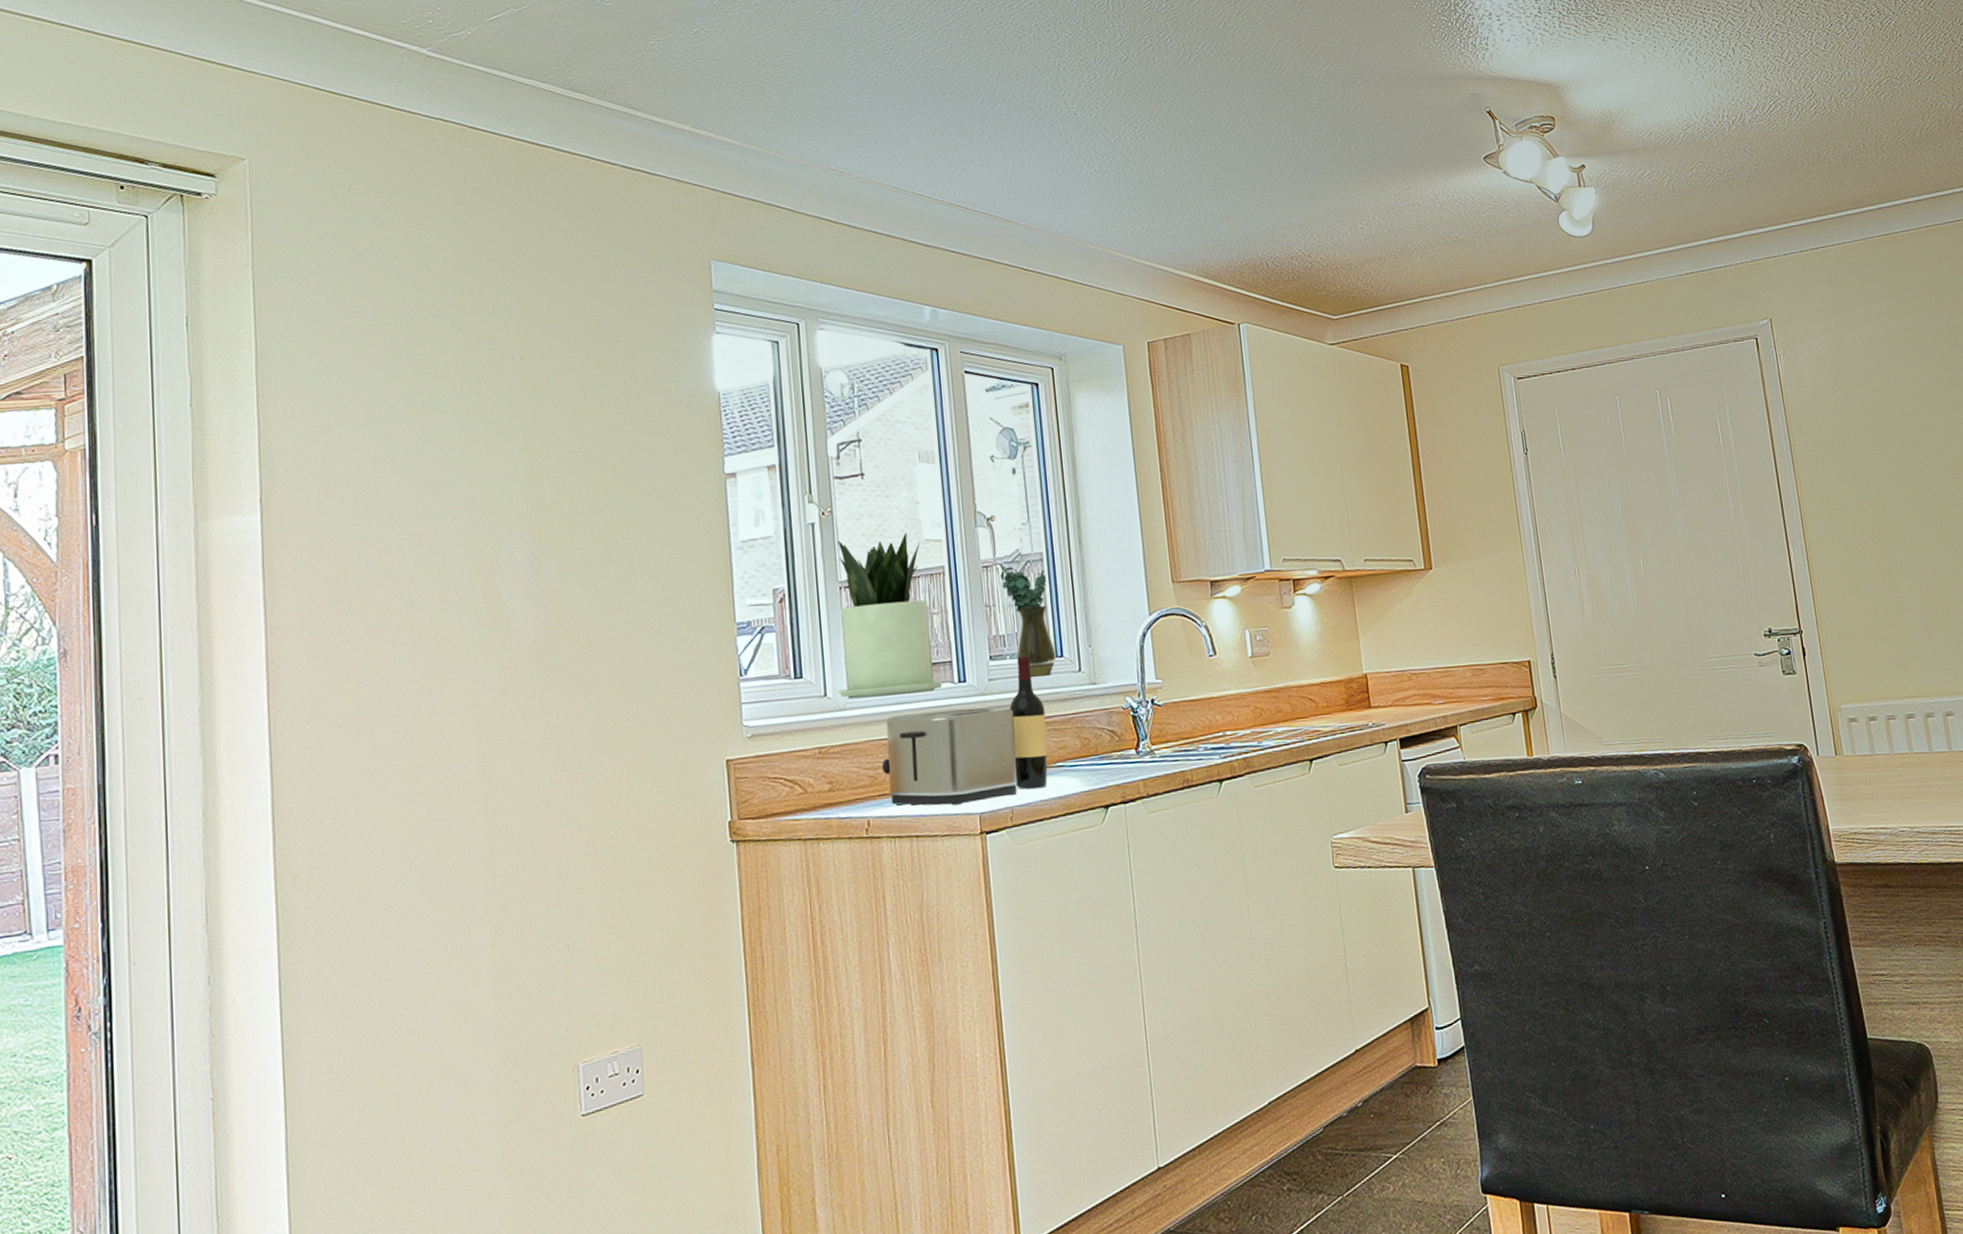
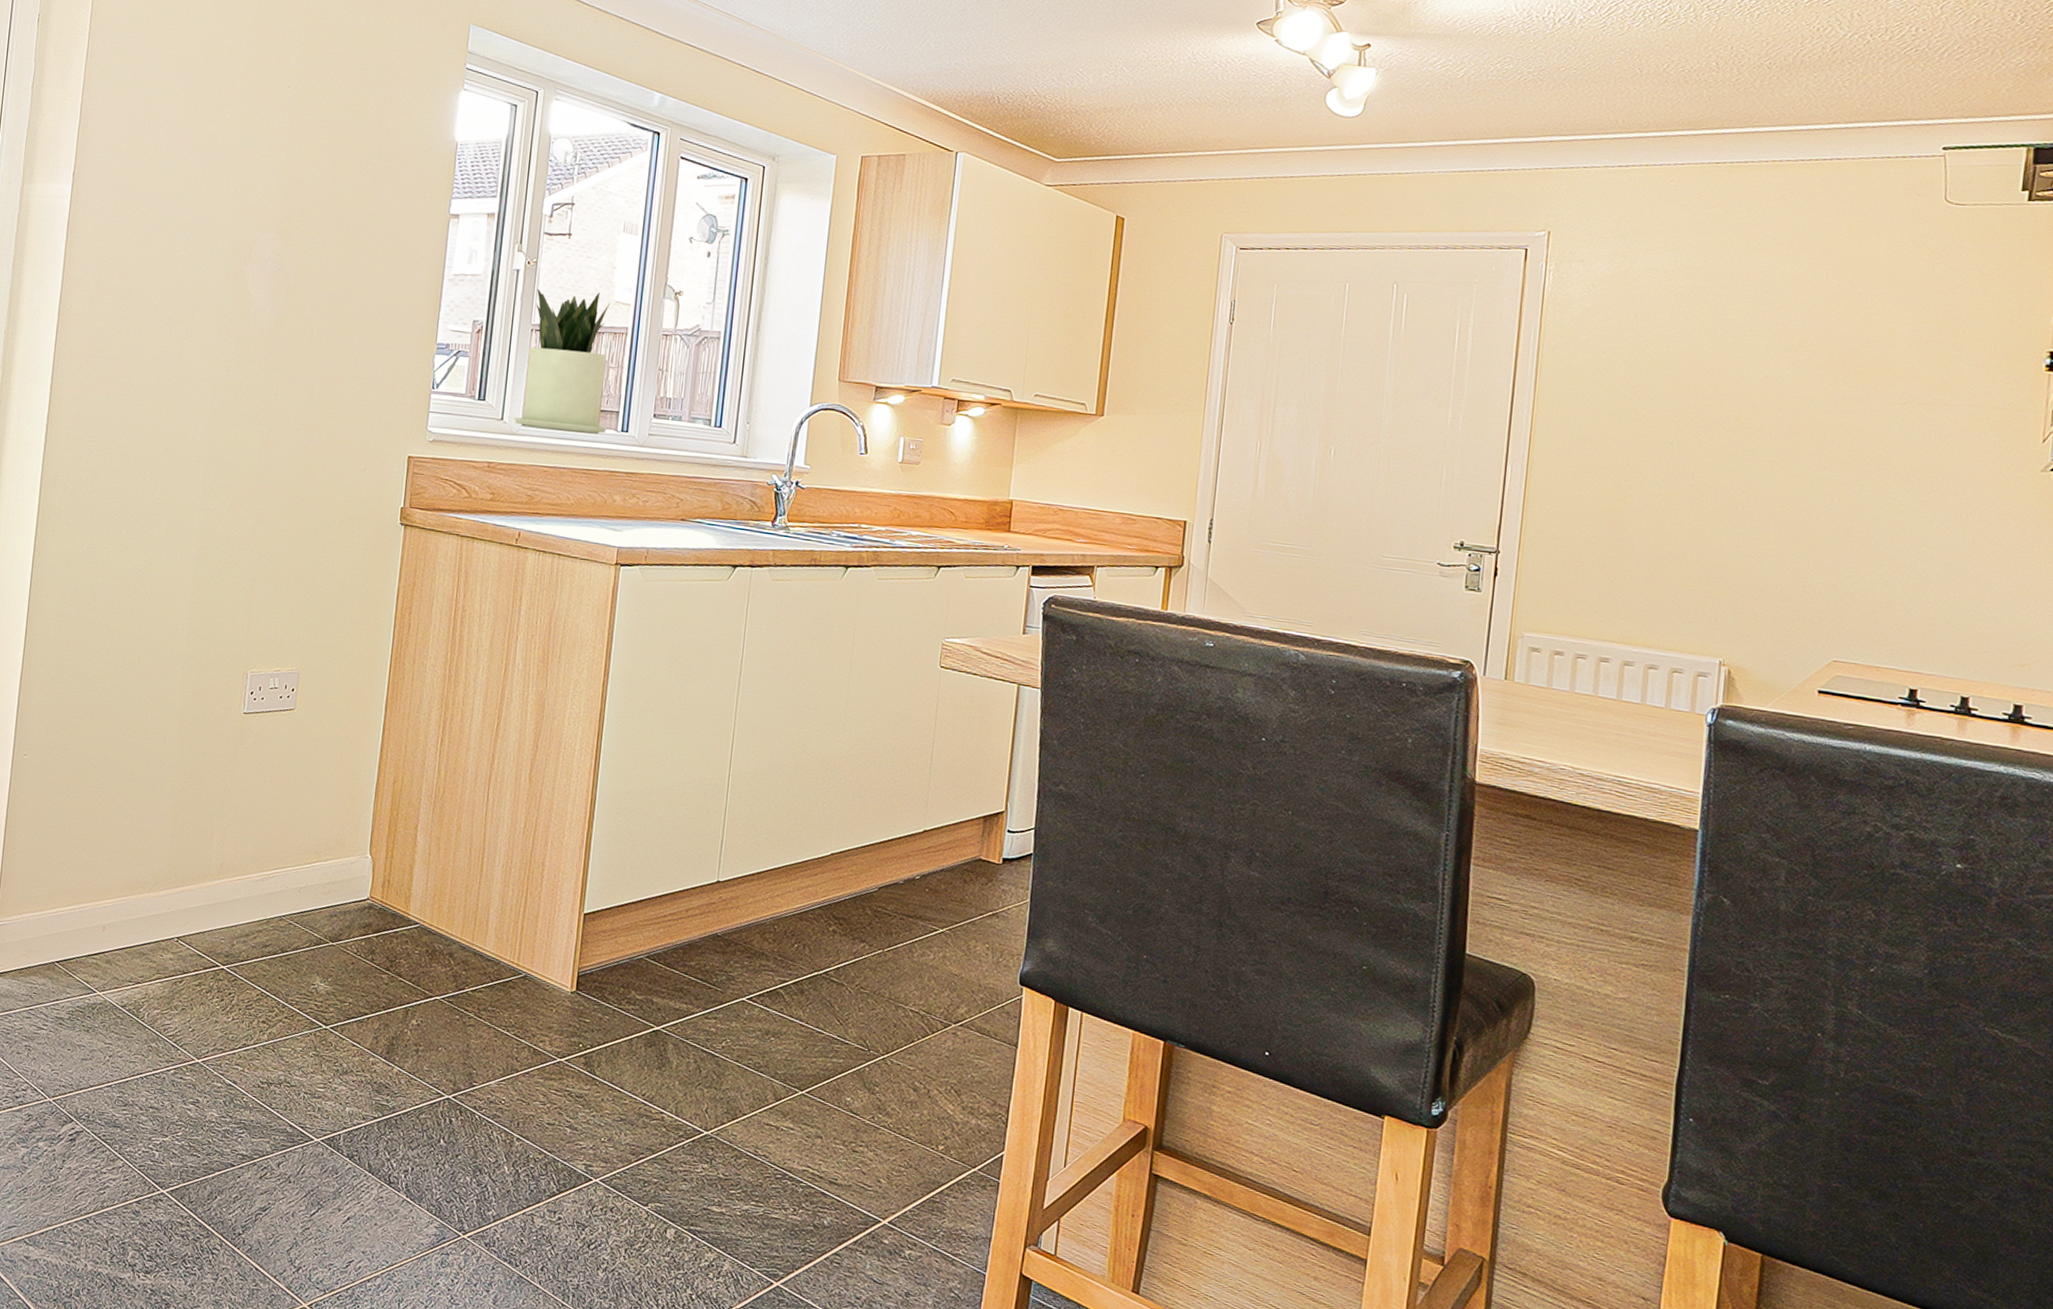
toaster: present [882,707,1018,806] -> none [540,448,666,538]
vase: present [1000,565,1056,678] -> none [677,336,721,443]
wine bottle: present [1009,655,1048,790] -> none [655,419,695,538]

